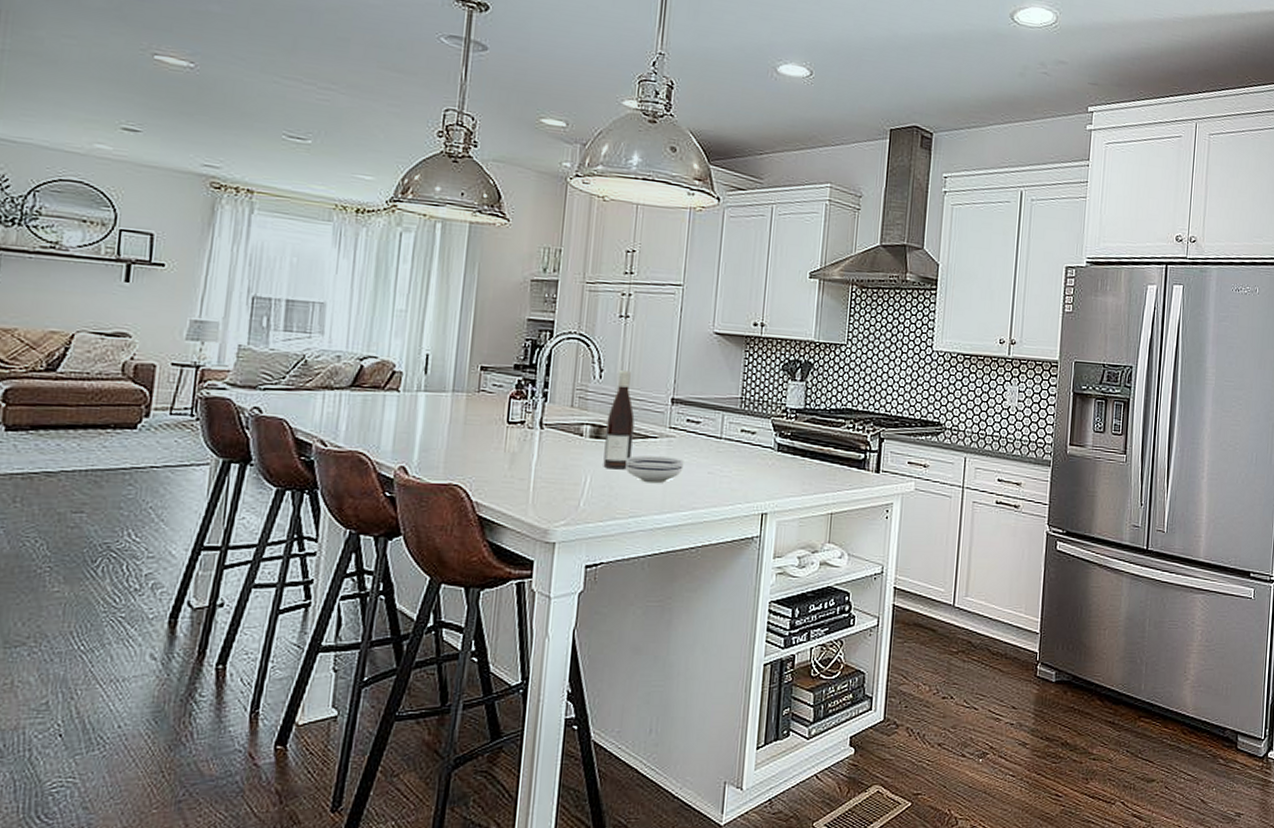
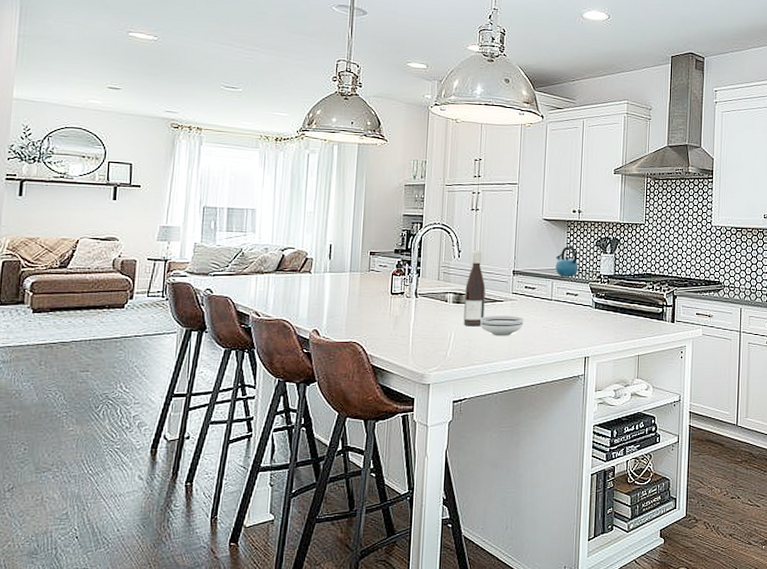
kettle: none [728,369,759,409] -> present [555,246,579,276]

